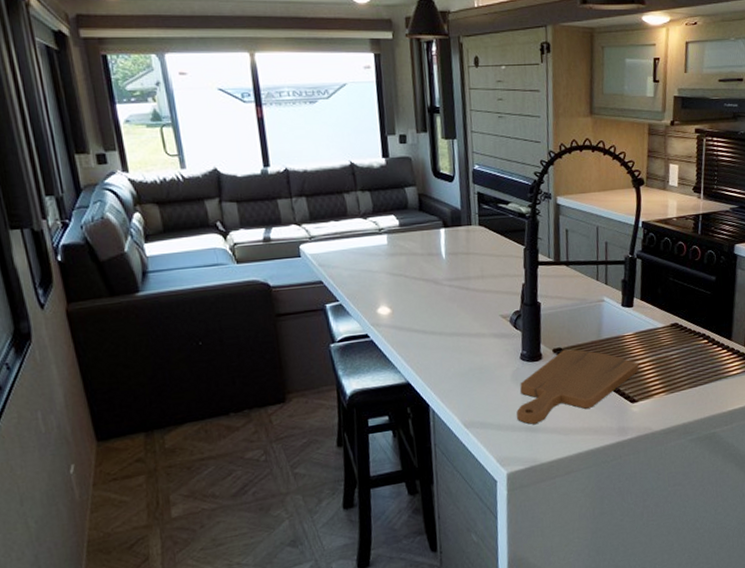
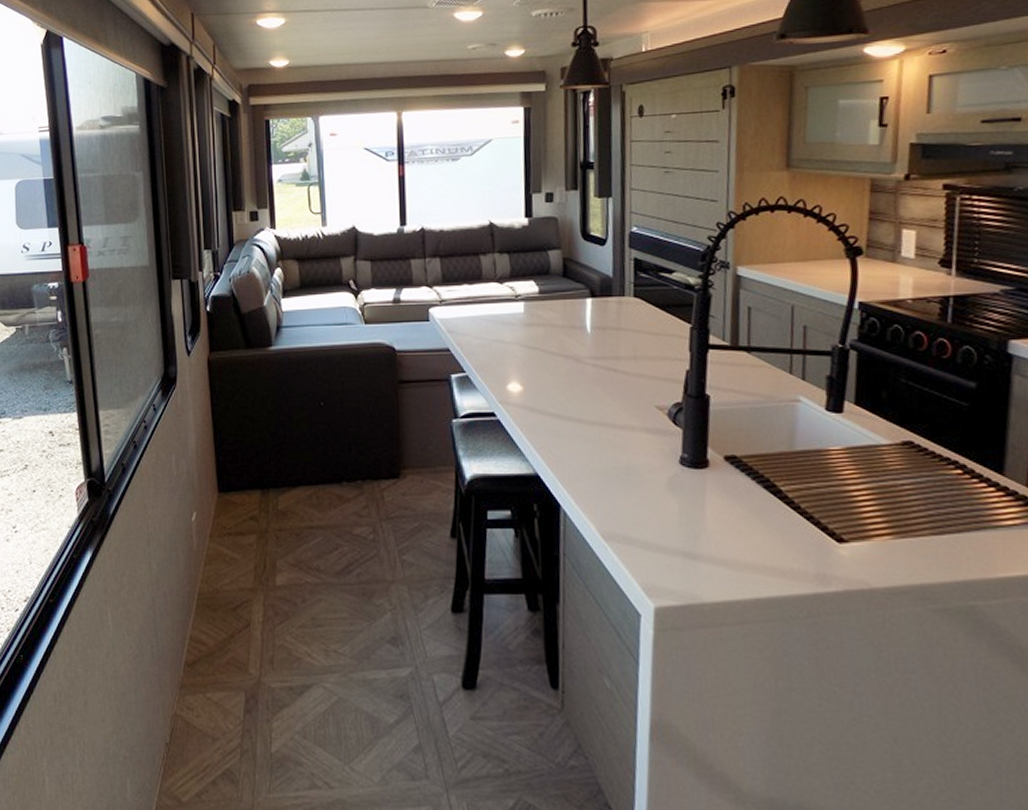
cutting board: present [516,349,639,424] -> none [671,458,851,549]

